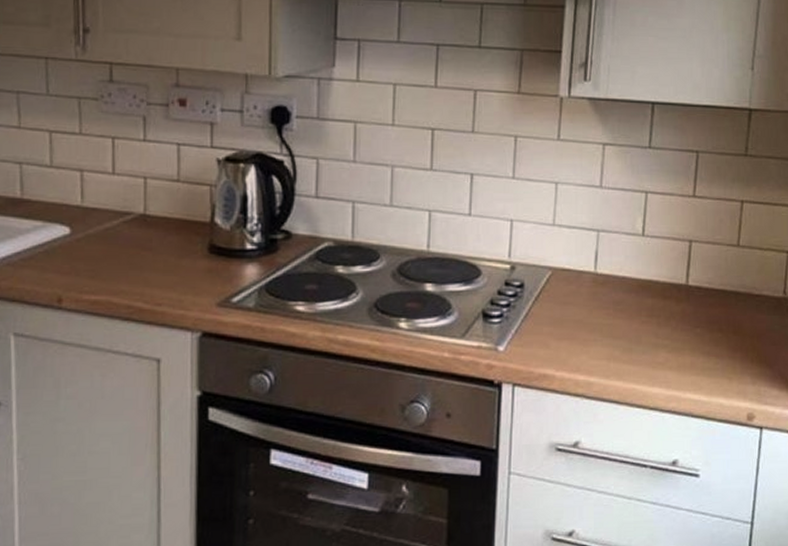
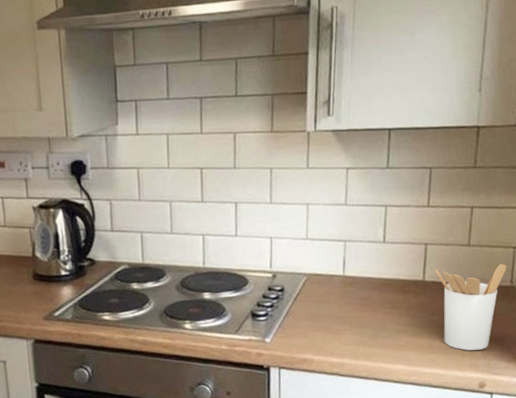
utensil holder: none [700,271,780,374] -> present [435,264,507,351]

